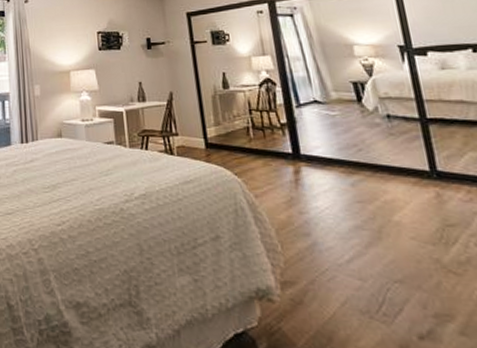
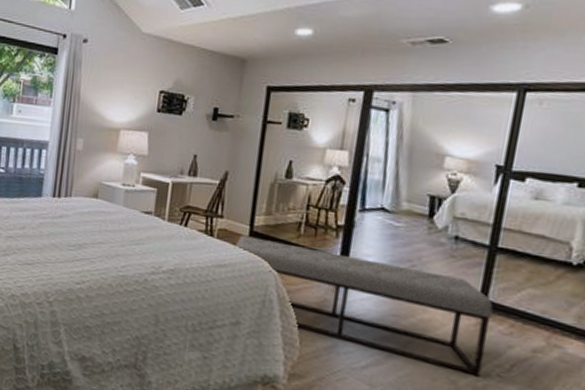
bench: none [195,148,460,251] -> present [234,235,493,378]

